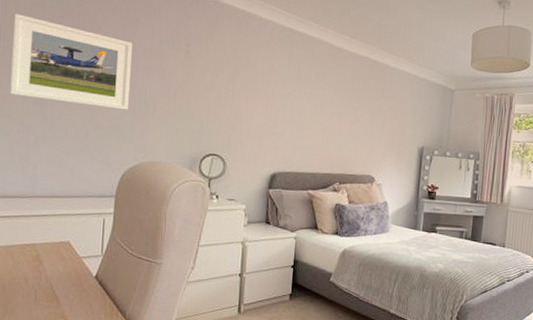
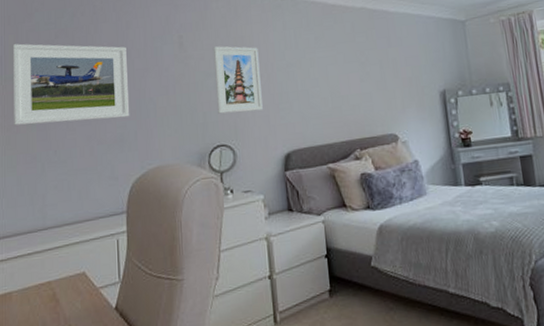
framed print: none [214,62,262,131] -> present [212,46,263,114]

